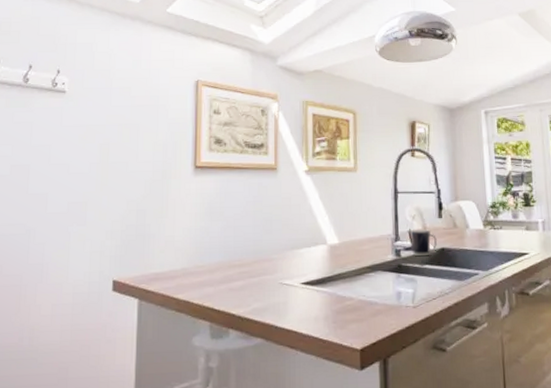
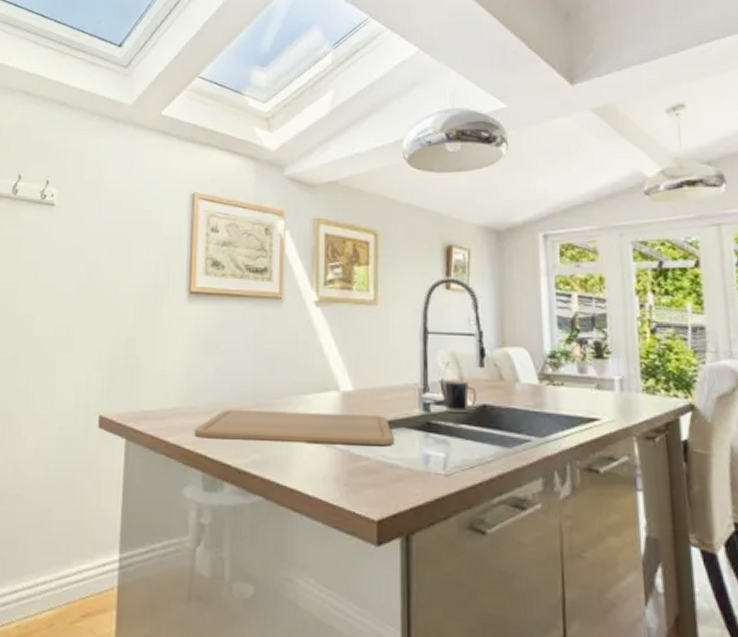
chopping board: none [201,262,372,293] -> present [193,410,393,446]

